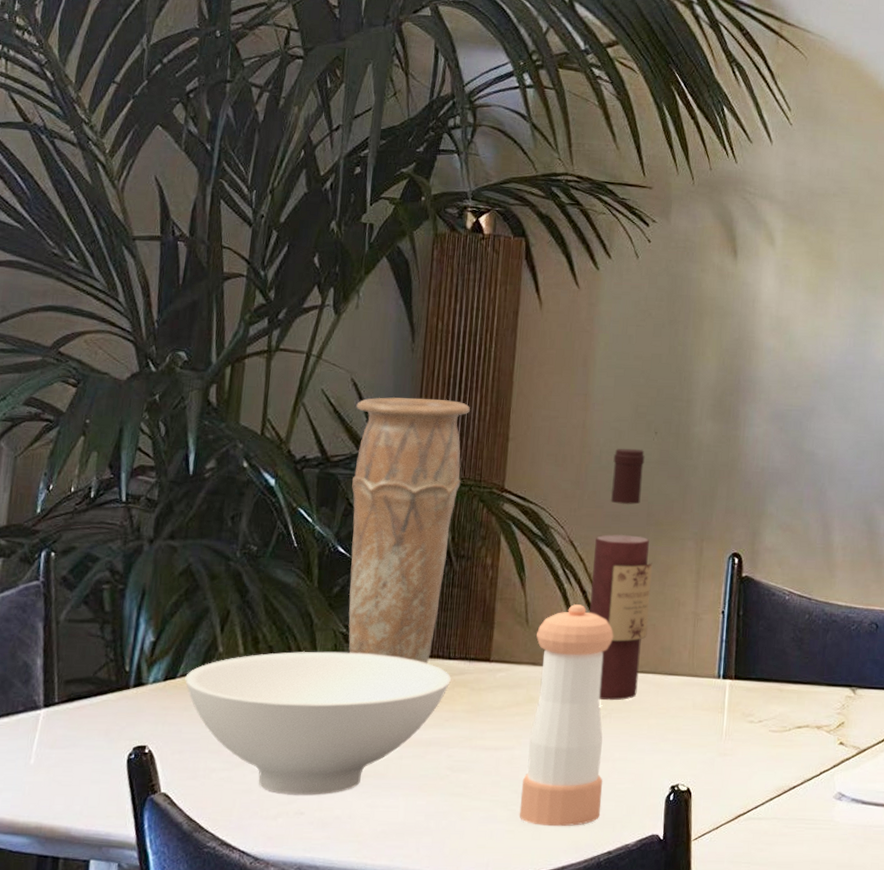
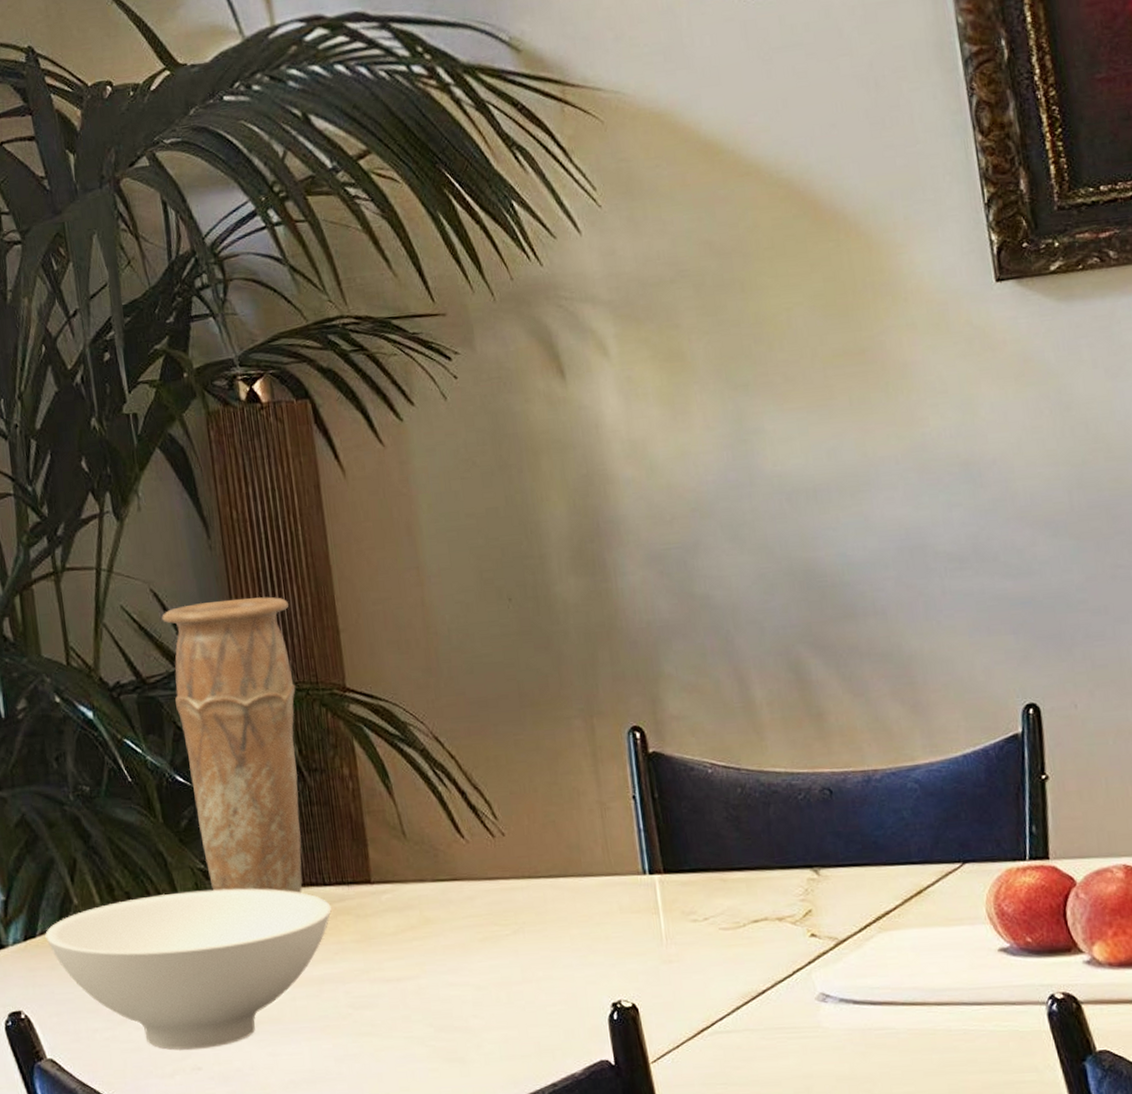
pepper shaker: present [519,604,613,827] -> none [417,808,535,1061]
wine bottle: present [589,448,653,701] -> none [464,621,549,914]

